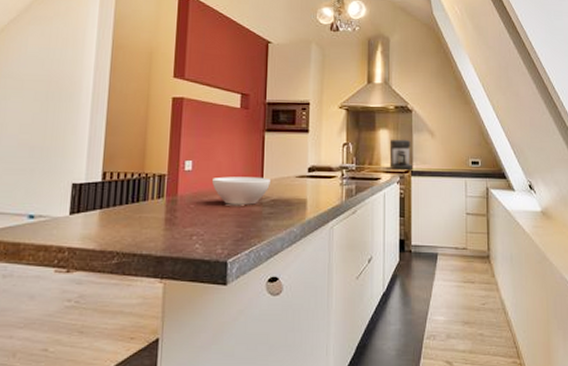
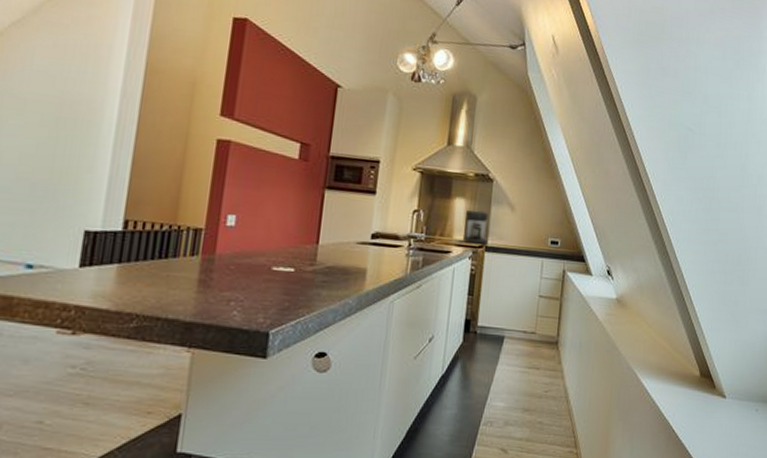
bowl: present [212,176,270,205] -> none [258,236,327,271]

